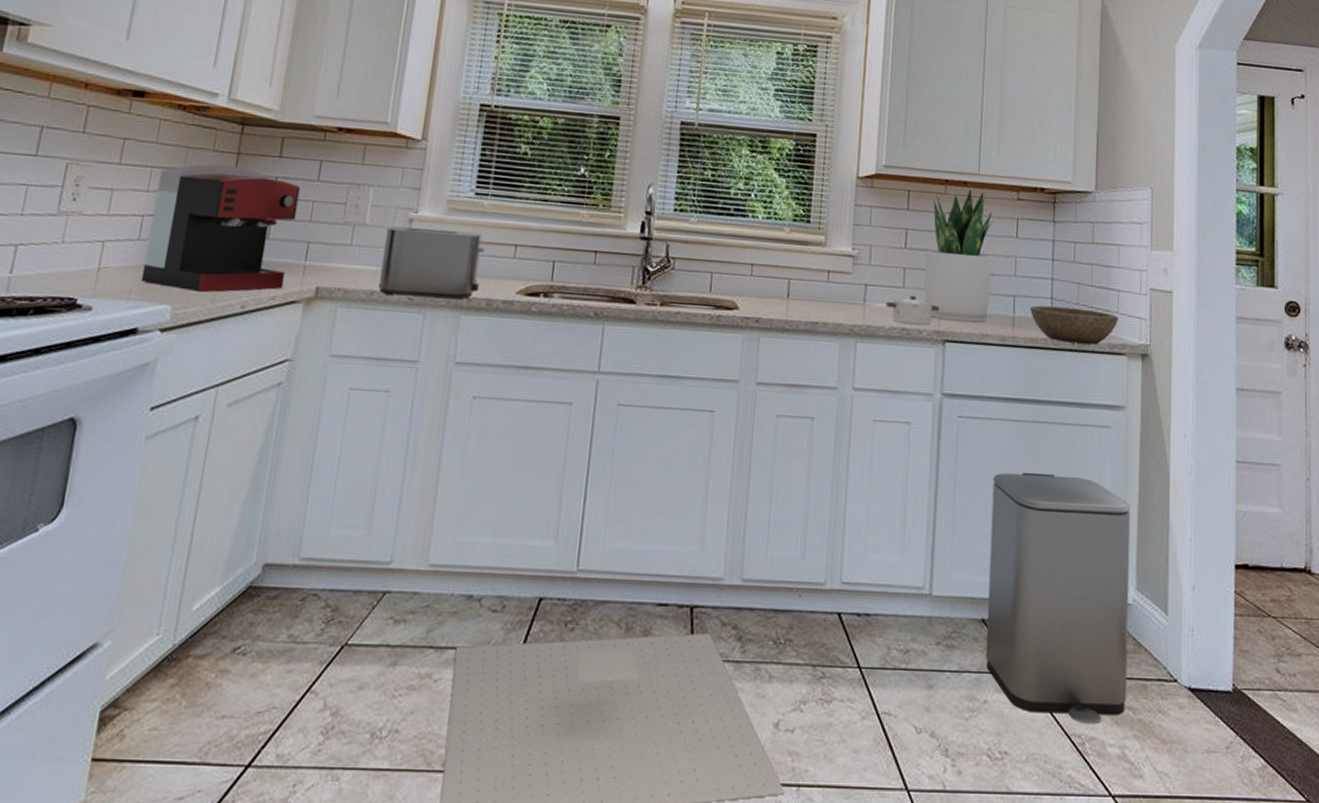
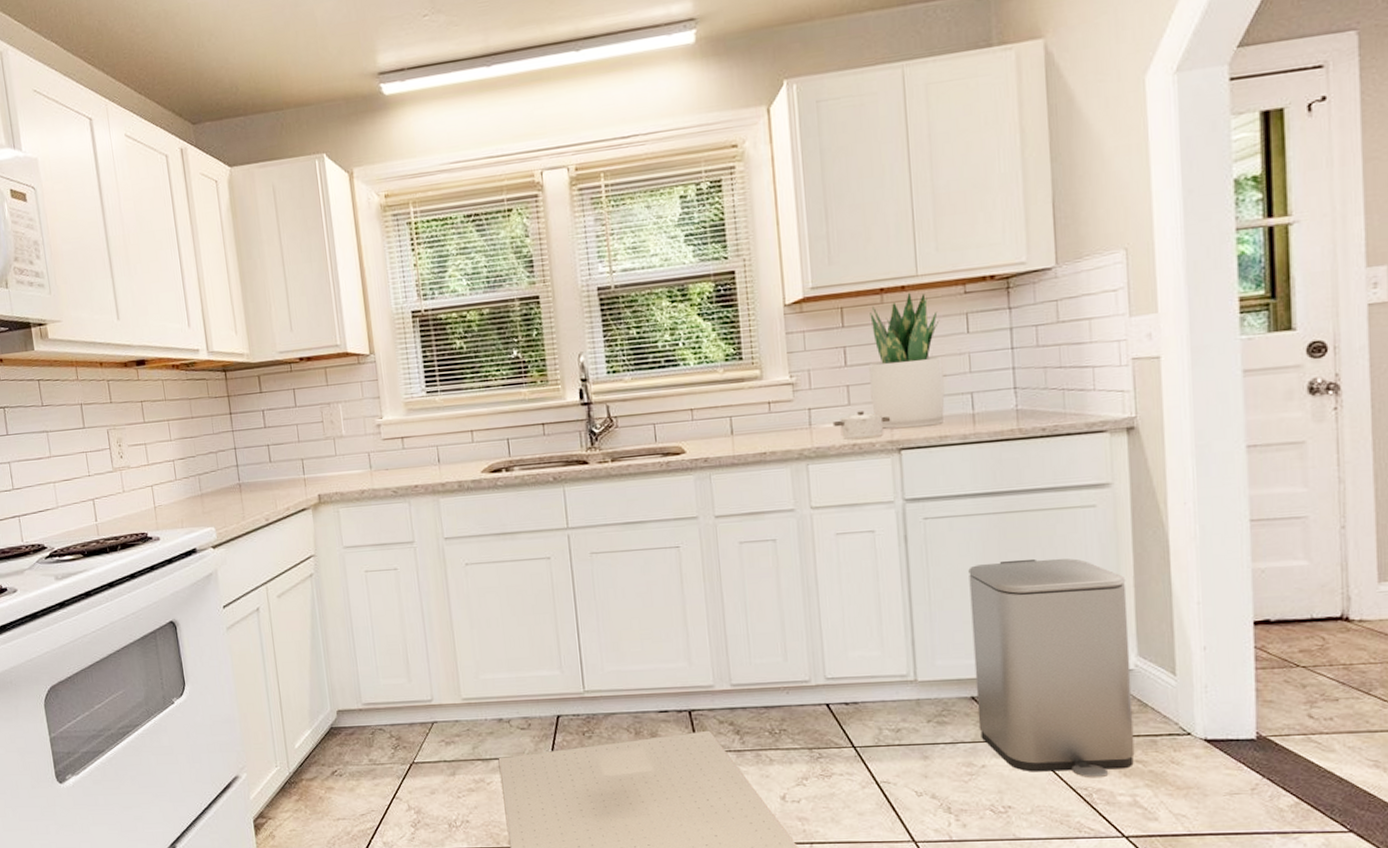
coffee maker: present [141,163,301,293] -> none [175,407,293,514]
toaster: present [377,226,485,298] -> none [361,425,449,491]
bowl: present [1029,305,1118,345] -> none [990,392,1096,430]

